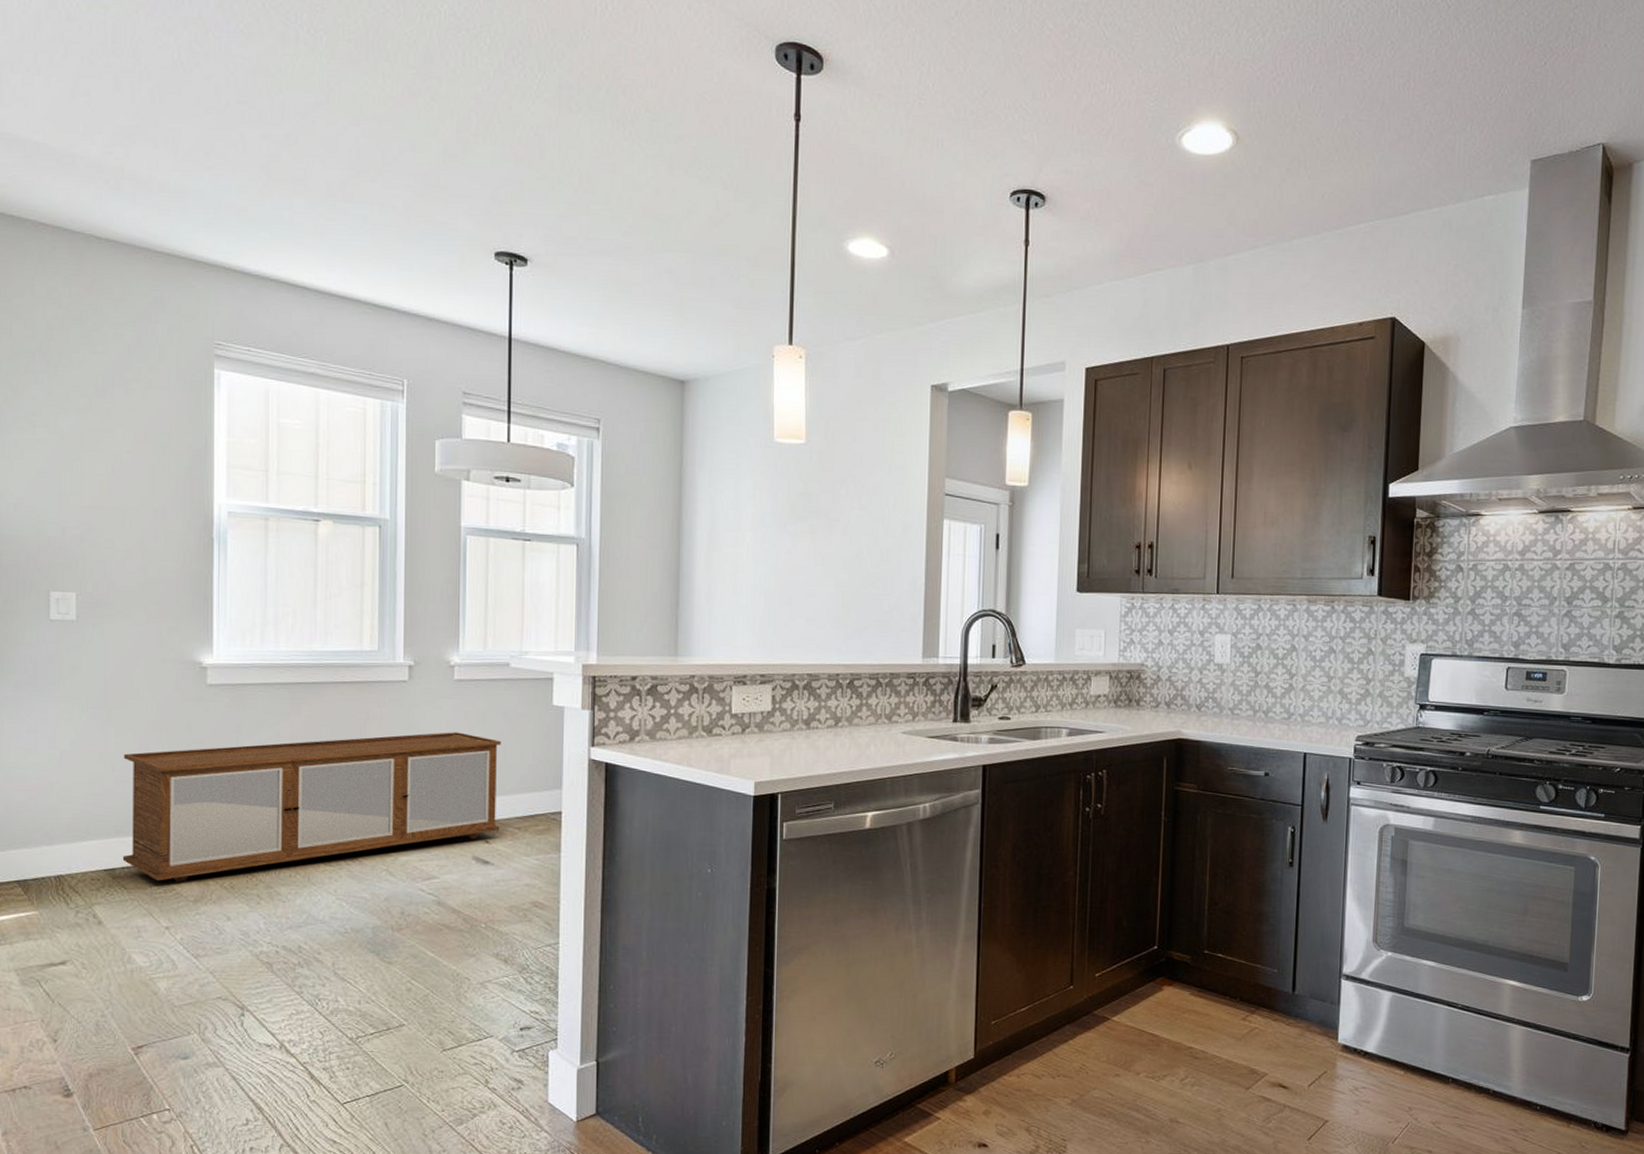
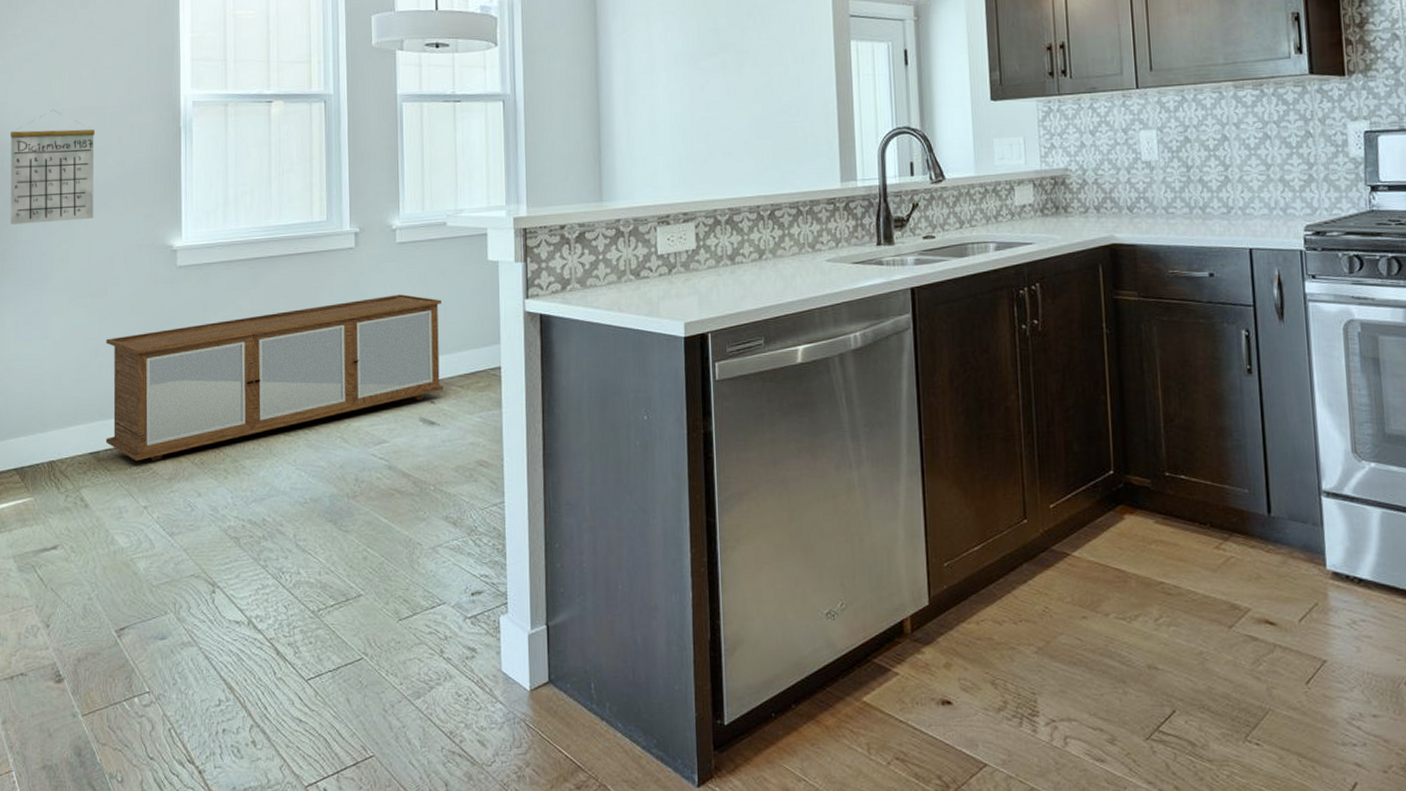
calendar: none [10,504,113,627] -> present [10,109,96,225]

